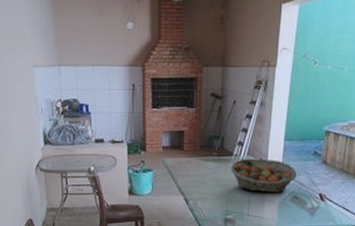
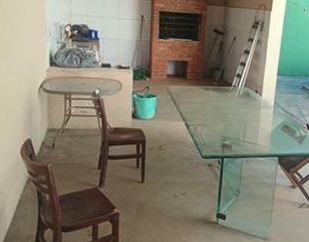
fruit basket: present [230,159,297,193] -> none [229,89,288,122]

